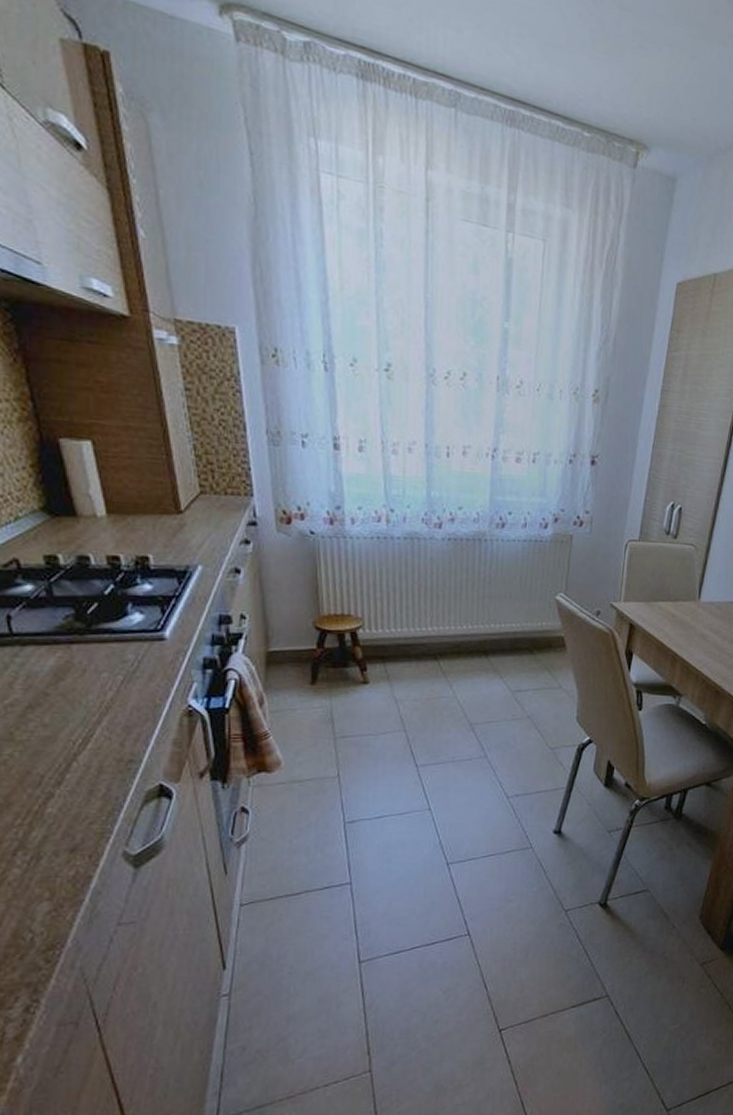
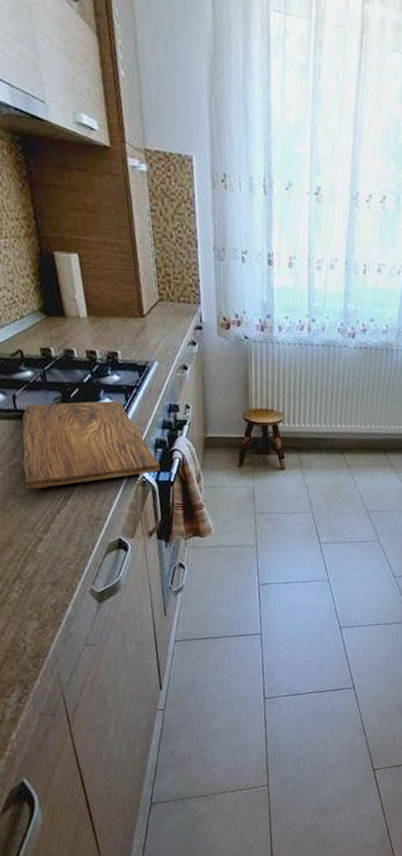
cutting board: none [20,615,211,733] -> present [22,400,160,490]

